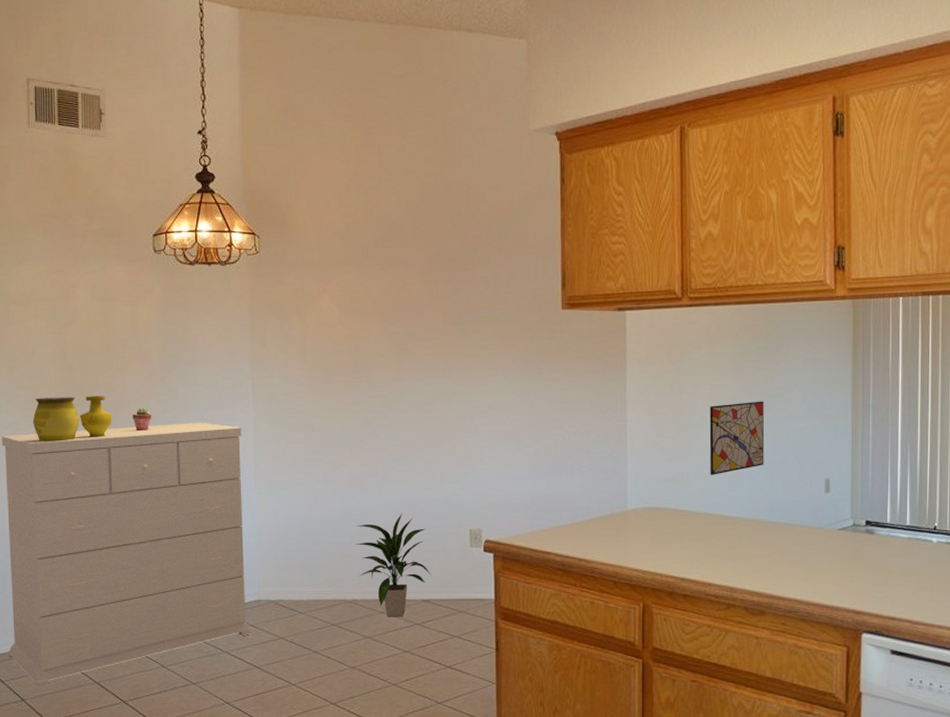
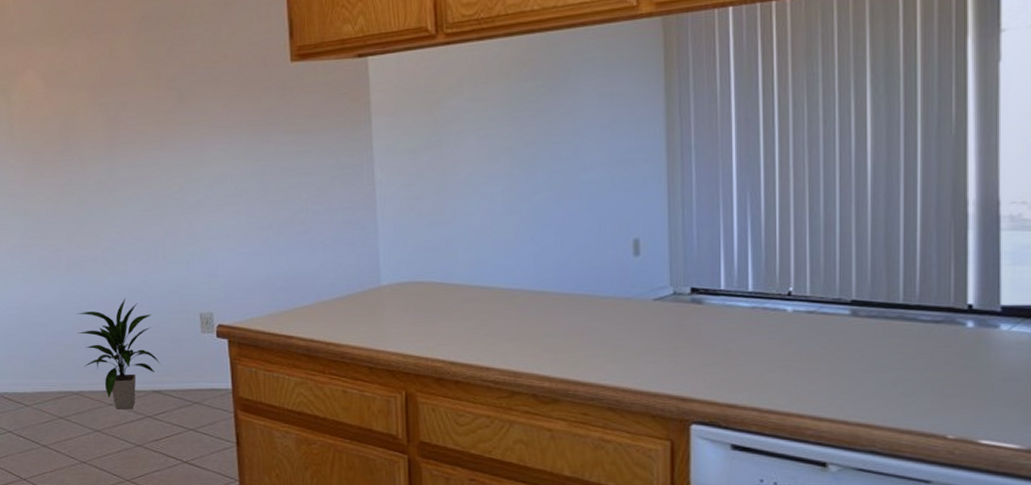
wall art: present [709,401,765,475] -> none [478,149,551,241]

